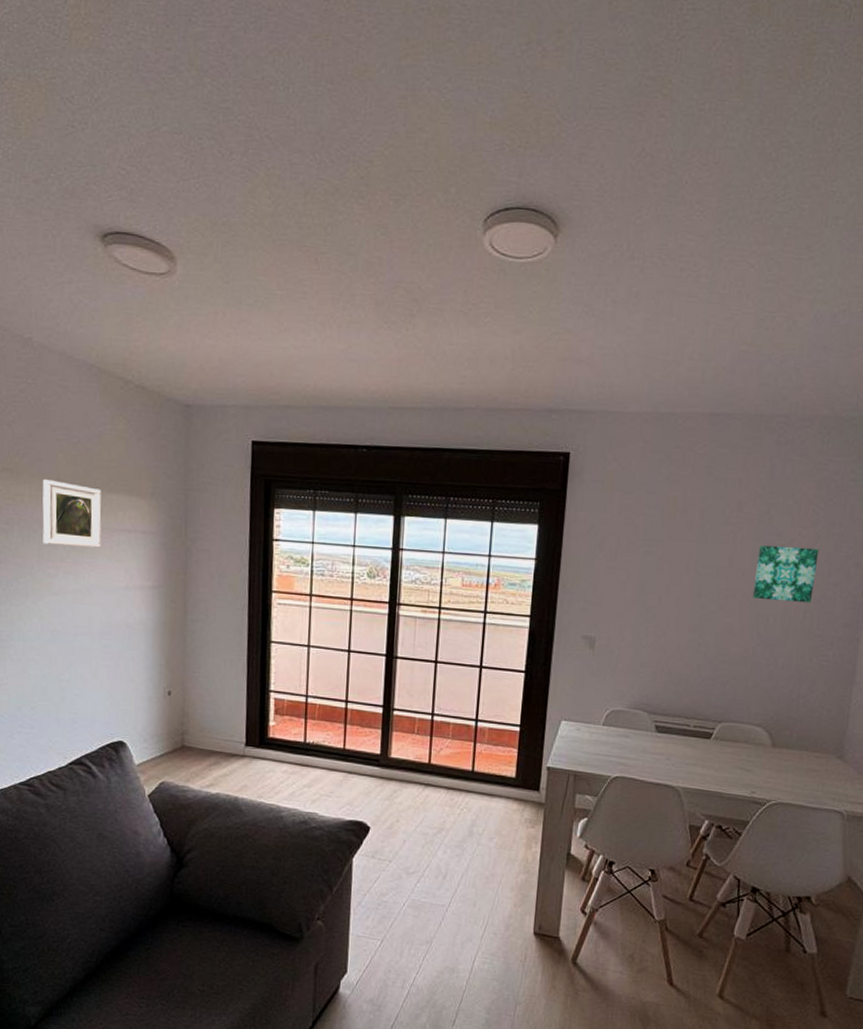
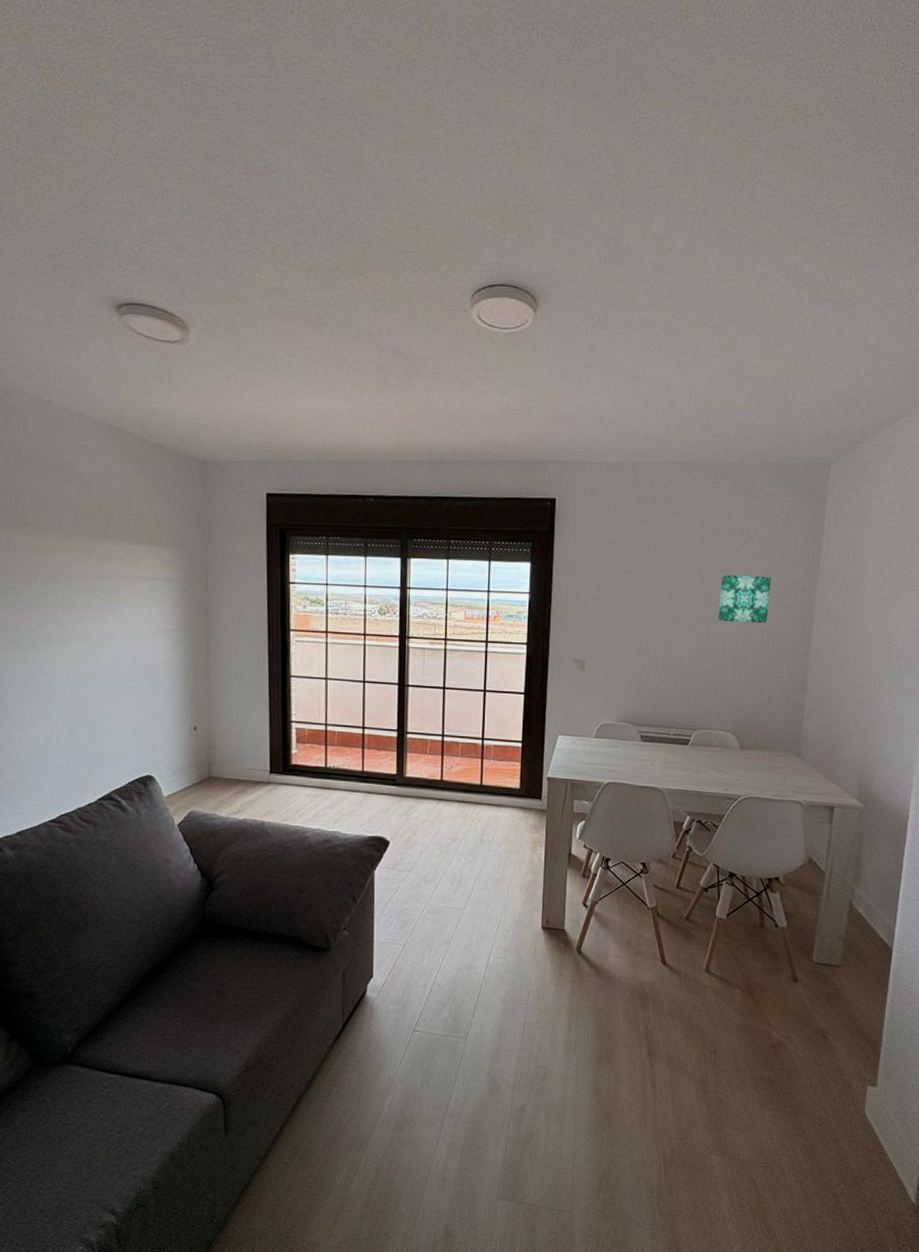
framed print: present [42,479,102,548] -> none [65,533,124,595]

